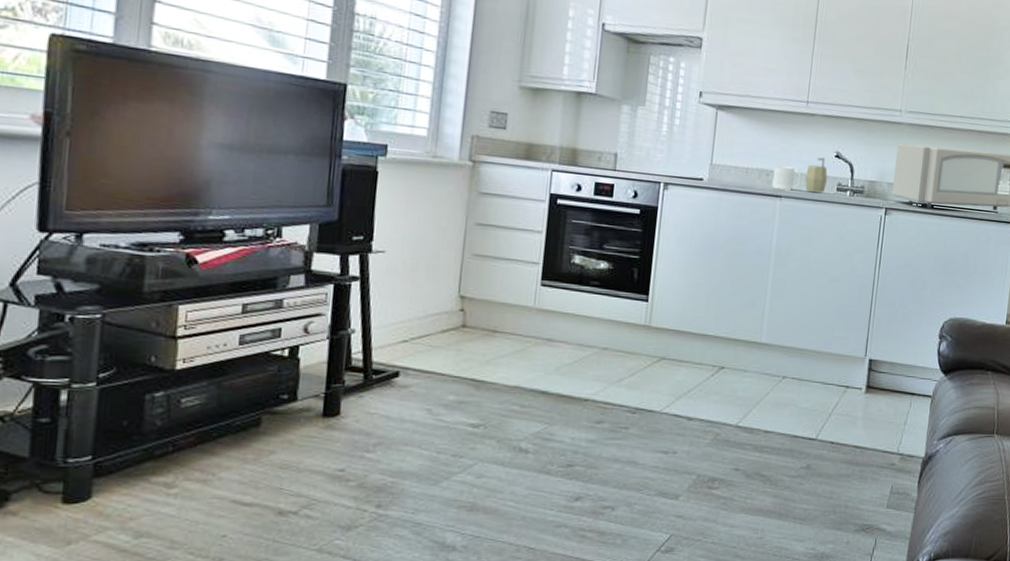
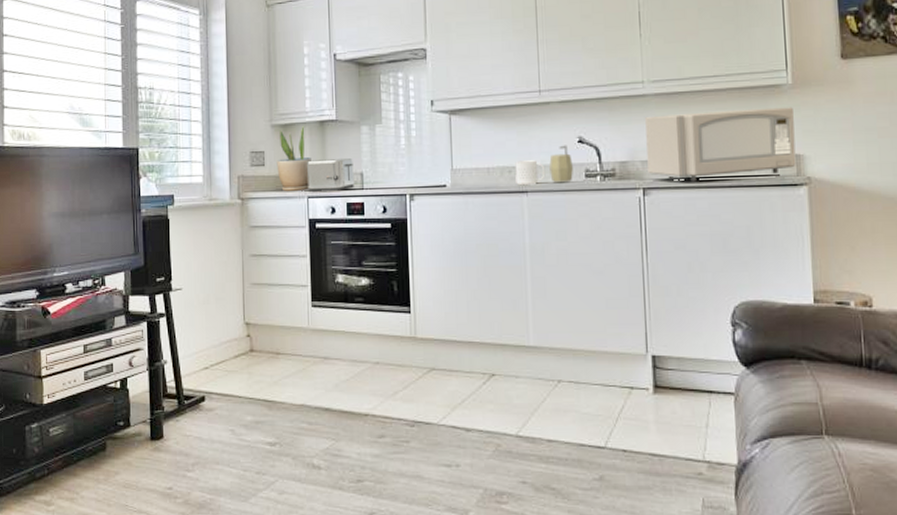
potted plant: none [520,93,562,163] -> present [276,125,311,192]
toaster: none [552,131,609,170] -> present [306,157,355,192]

